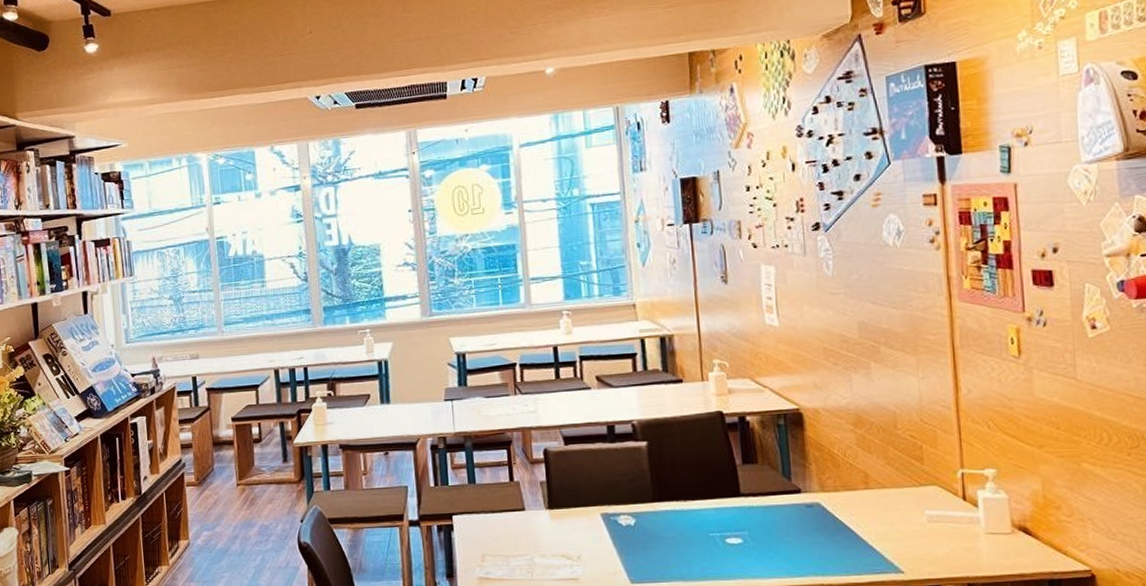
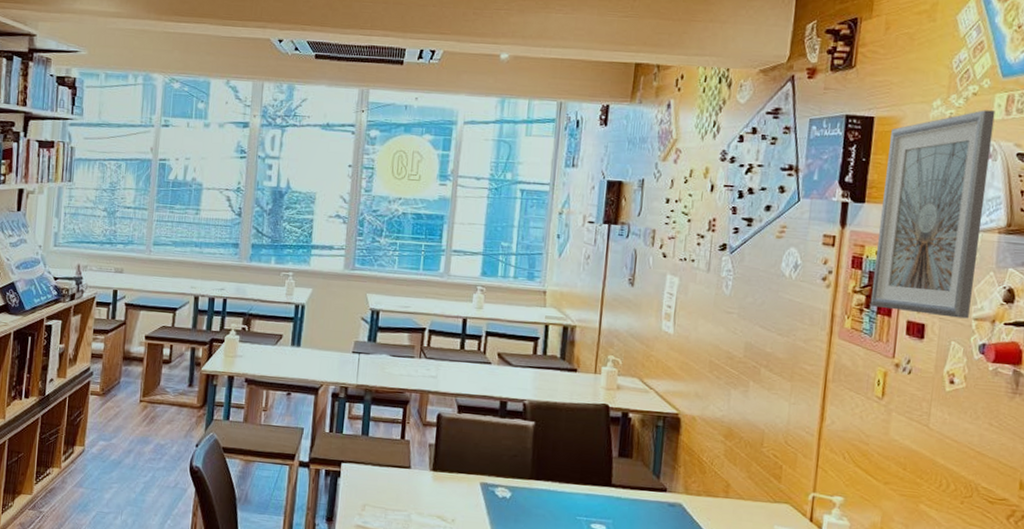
picture frame: none [977,31,1100,261] -> present [871,110,996,319]

